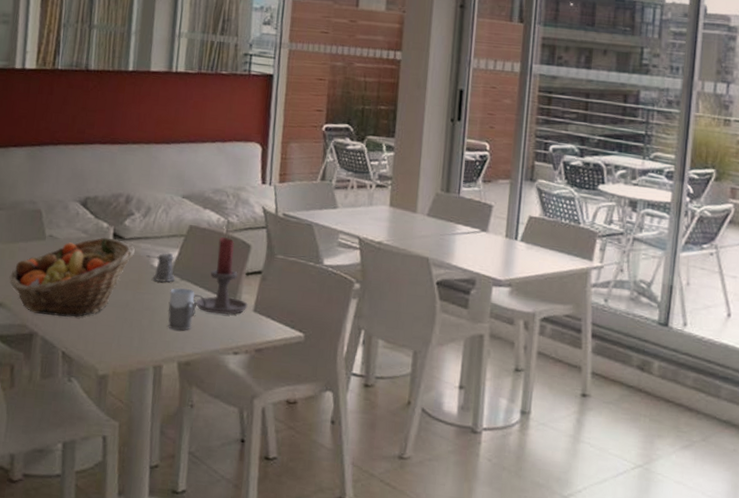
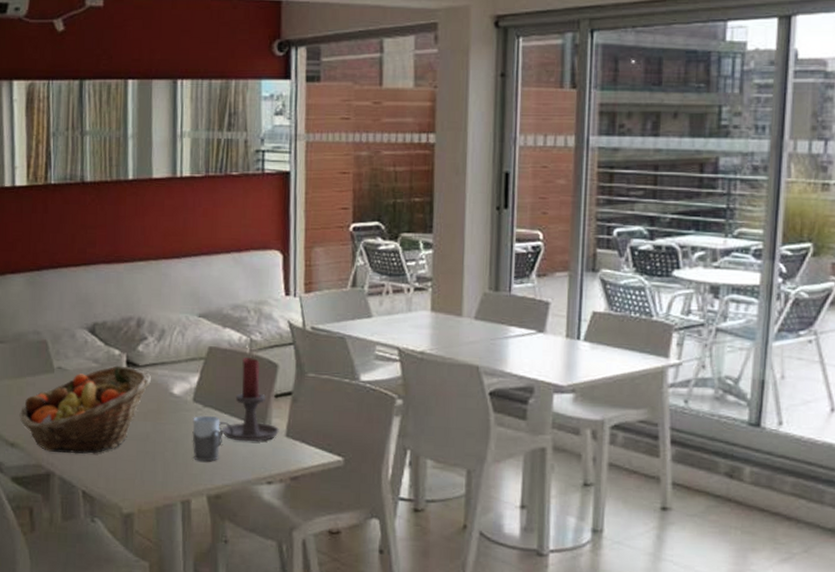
pepper shaker: present [146,253,175,283] -> none [164,378,197,411]

